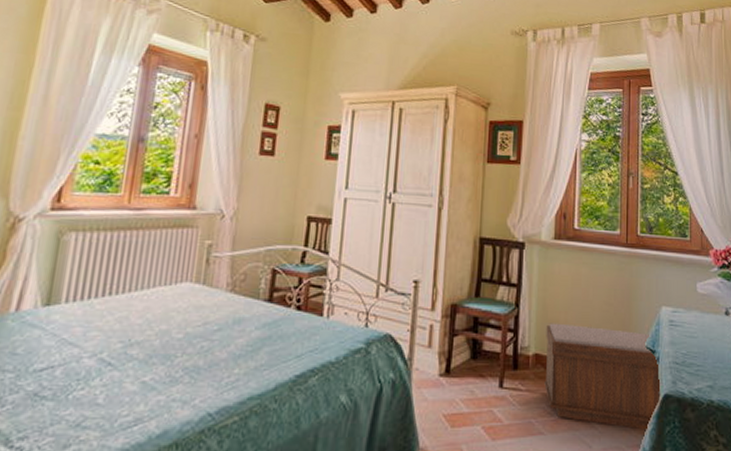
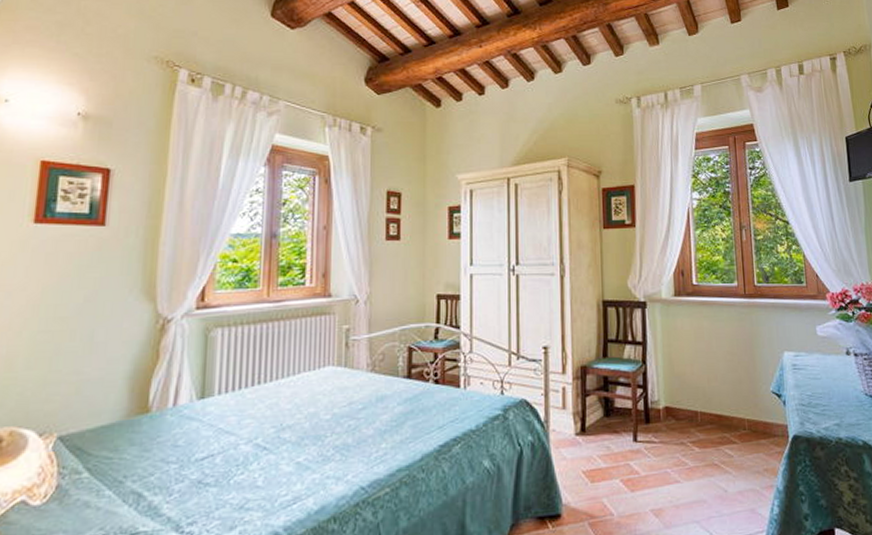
bench: present [544,323,659,430] -> none [674,376,788,471]

